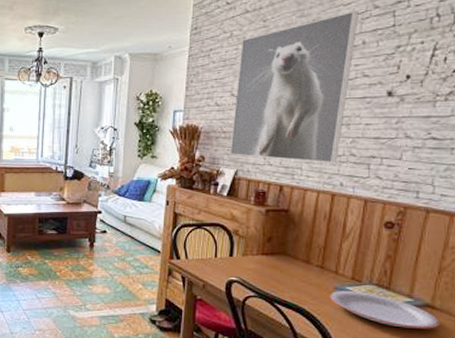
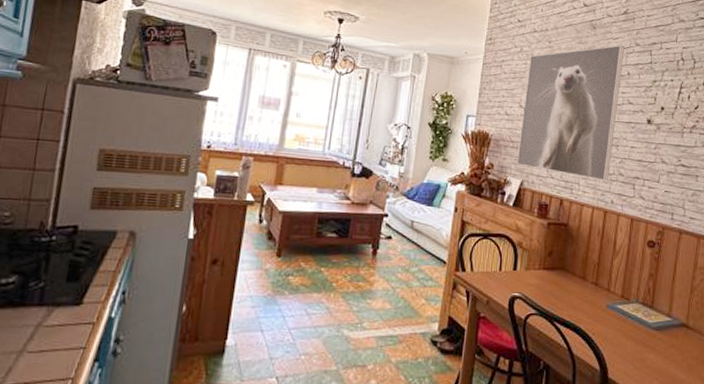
plate: present [329,290,440,329] -> none [603,308,694,349]

